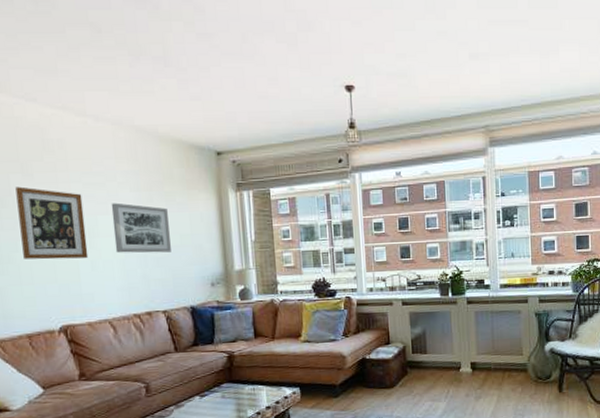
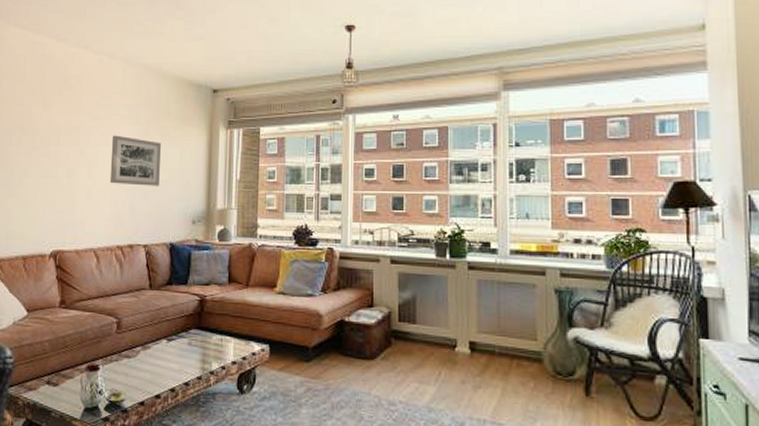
wall art: present [15,186,89,260] -> none [32,117,89,186]

